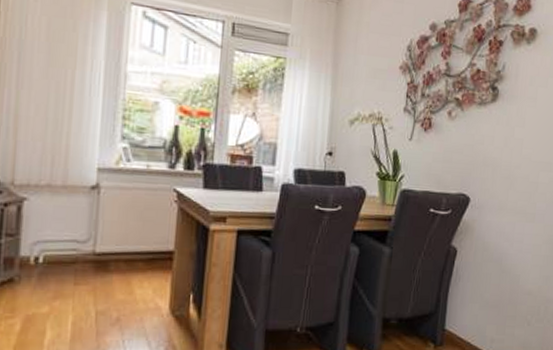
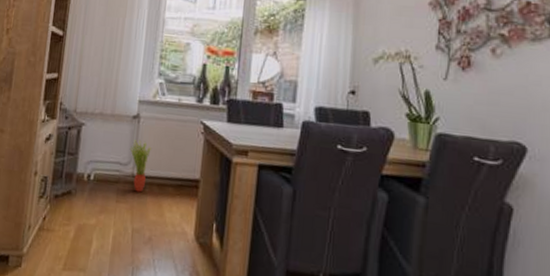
potted plant: none [88,212,116,271] -> present [129,139,151,193]

